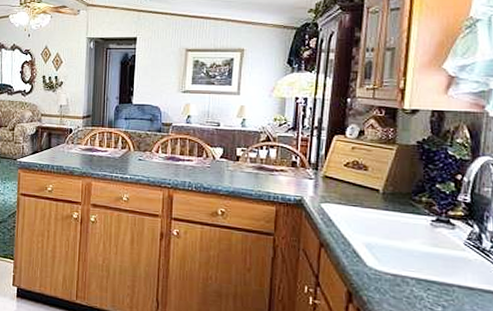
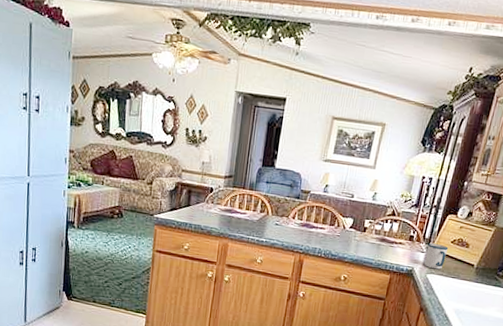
mug: none [315,168,342,198] -> present [424,243,449,270]

